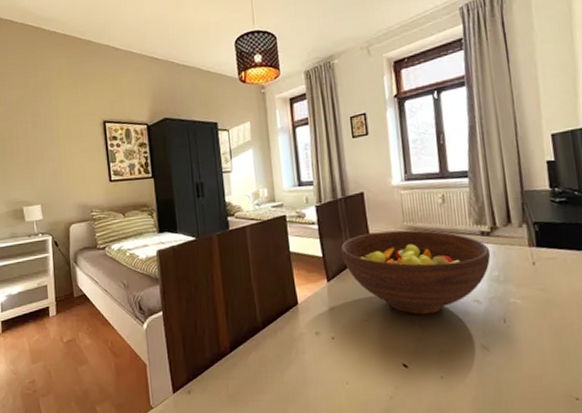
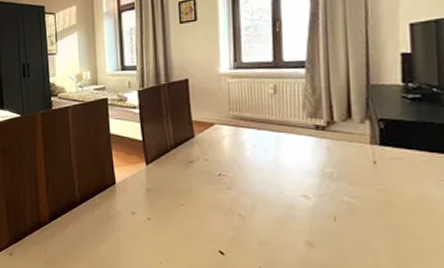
fruit bowl: present [340,230,491,315] -> none [161,119,325,205]

